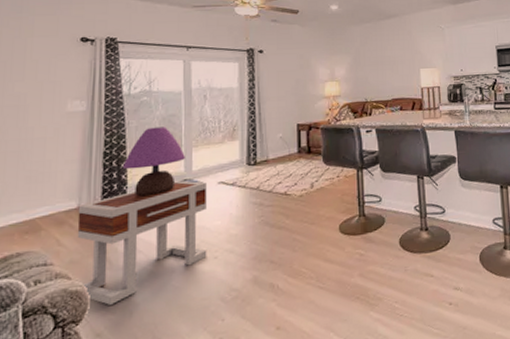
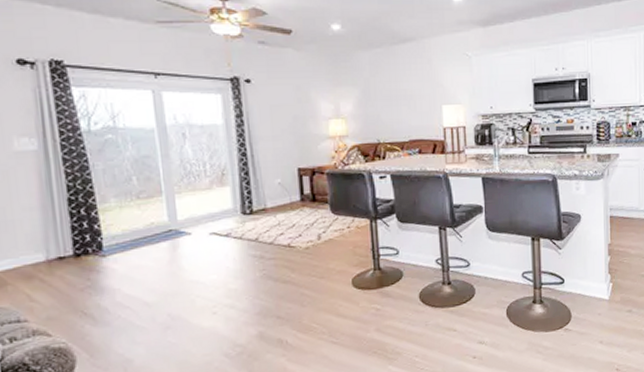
side table: present [77,180,207,305] -> none [47,230,205,362]
table lamp: present [123,127,185,197] -> none [94,170,167,249]

